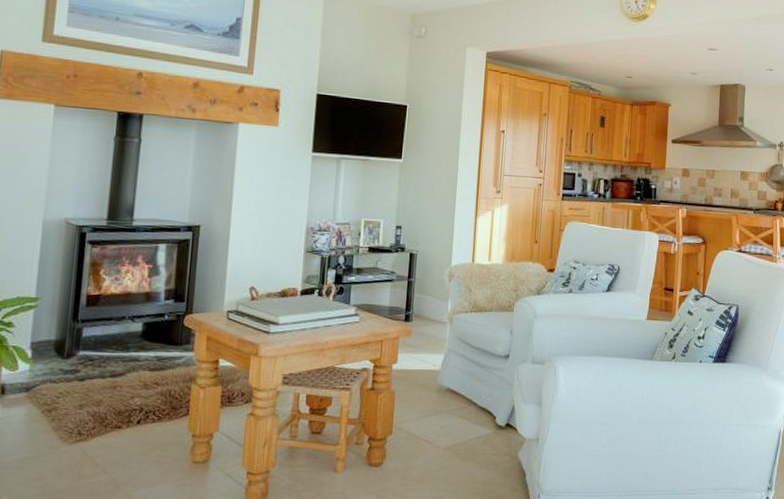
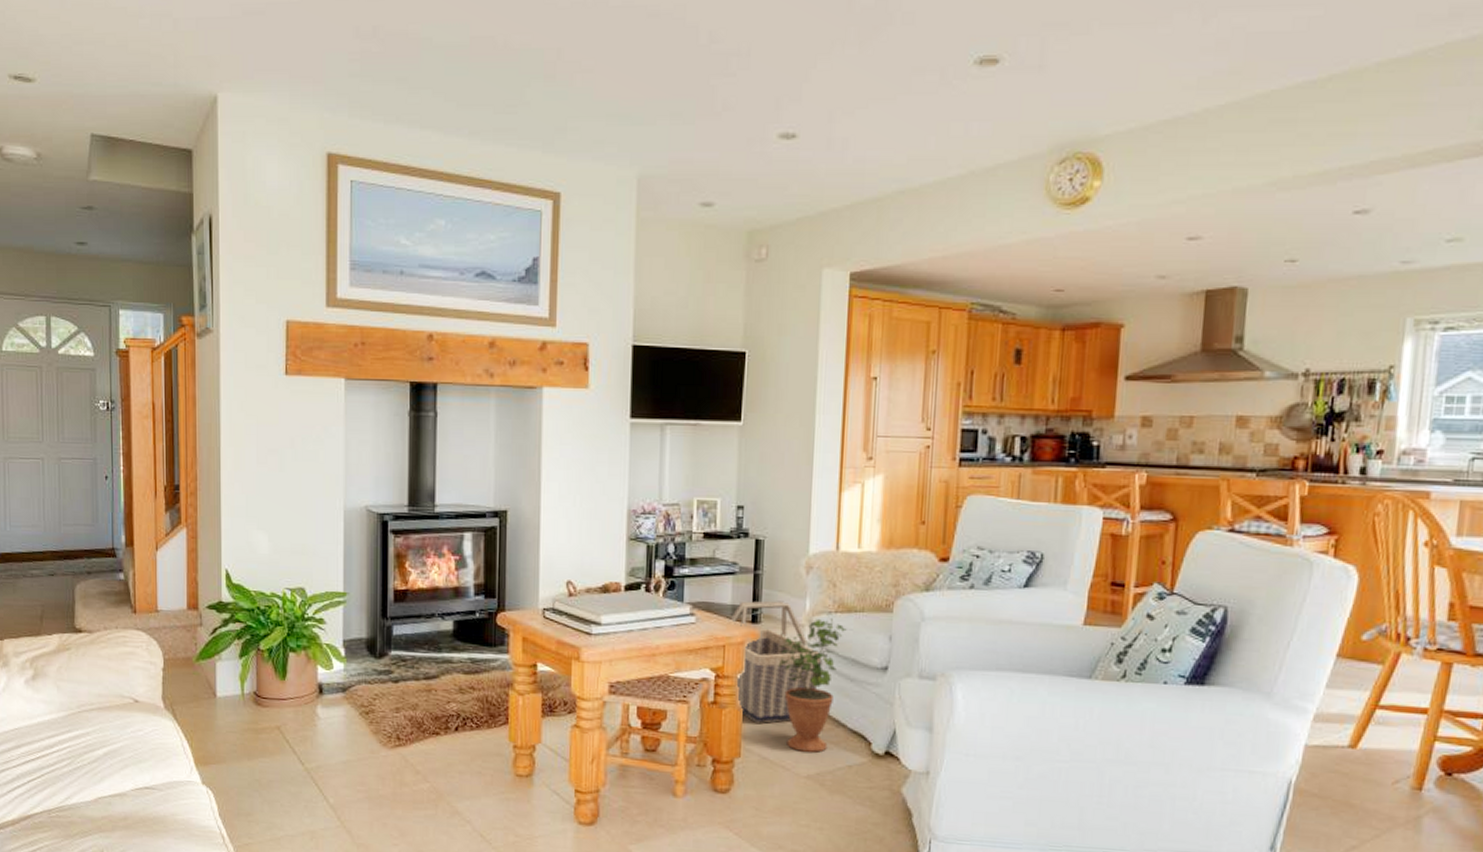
basket: none [386,303,459,405] -> present [728,600,821,723]
potted plant: none [426,313,479,427] -> present [779,614,847,753]

